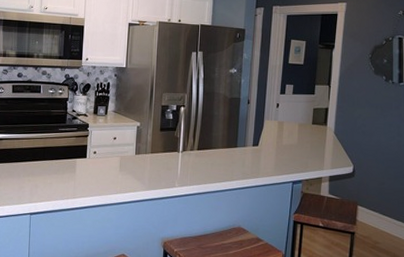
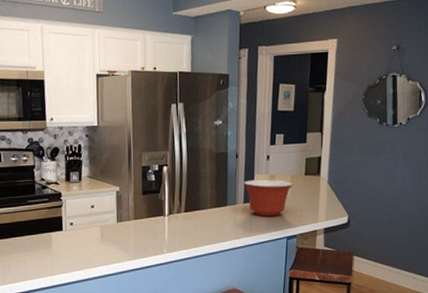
mixing bowl: none [253,125,301,161] -> present [243,179,293,217]

